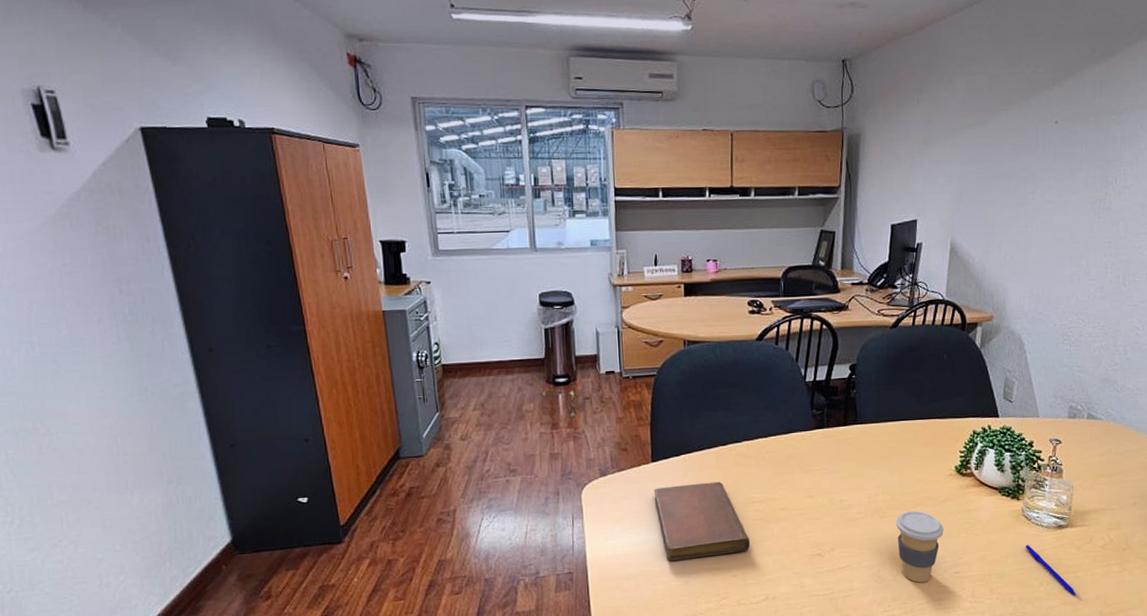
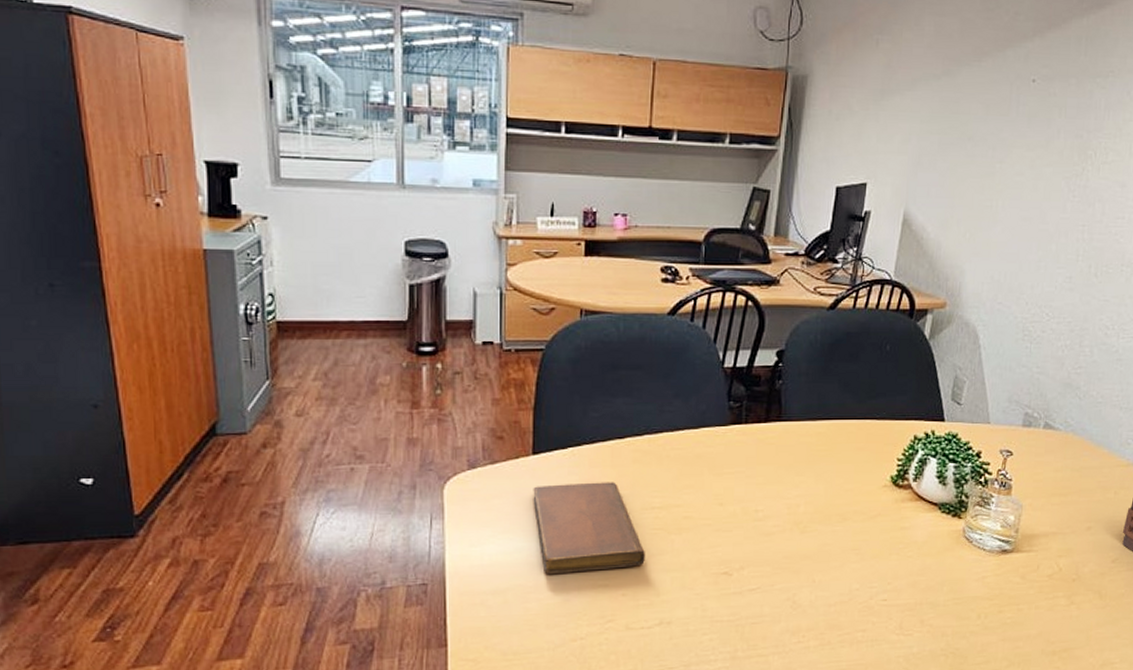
coffee cup: present [895,510,944,583] -> none [817,526,873,610]
pen: present [1025,545,1077,596] -> none [963,571,1018,632]

